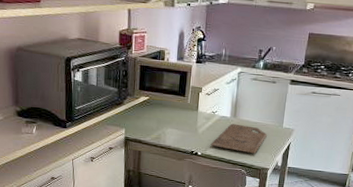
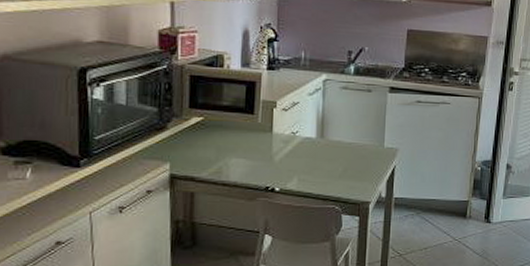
cutting board: present [210,123,267,154] -> none [291,146,365,185]

